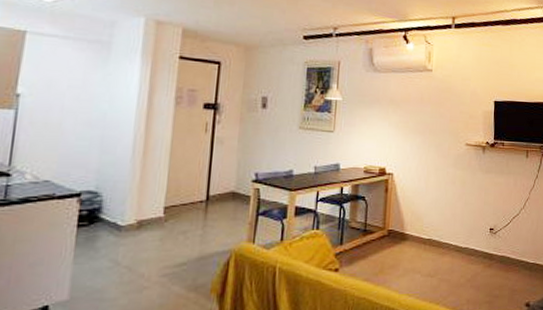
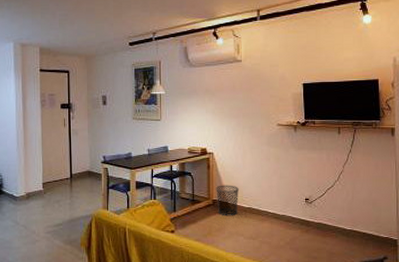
waste bin: none [392,212,420,250] -> present [216,185,240,216]

